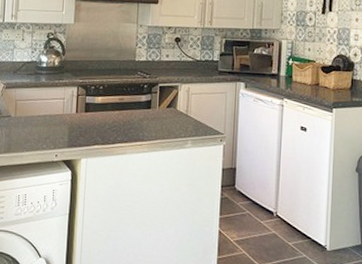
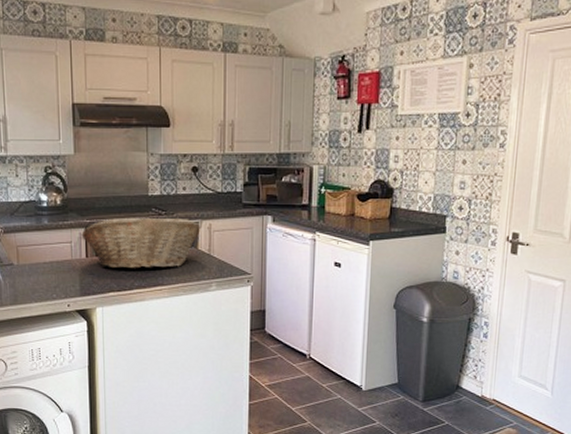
fruit basket: none [74,79,180,126] -> present [81,218,200,269]

